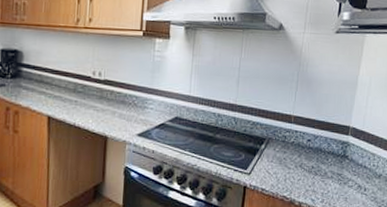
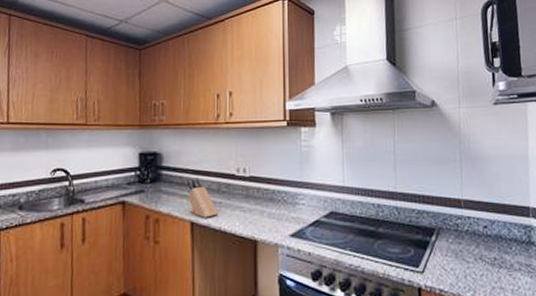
knife block: none [46,77,74,114] -> present [187,178,219,218]

